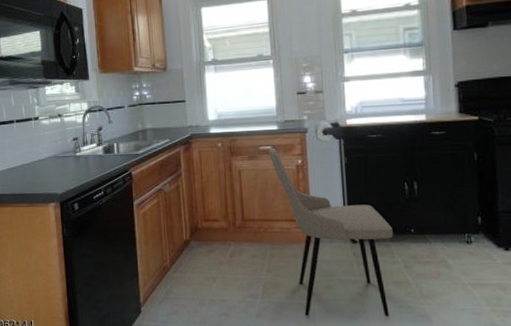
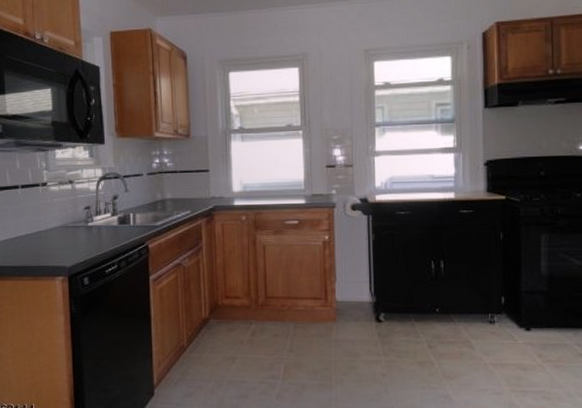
dining chair: present [268,147,394,316] -> none [295,222,419,398]

